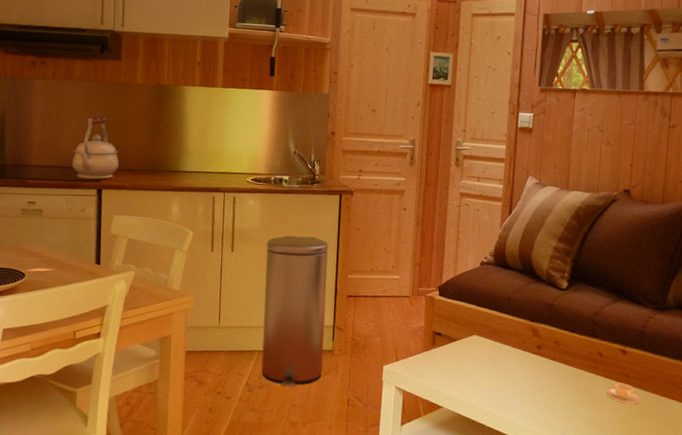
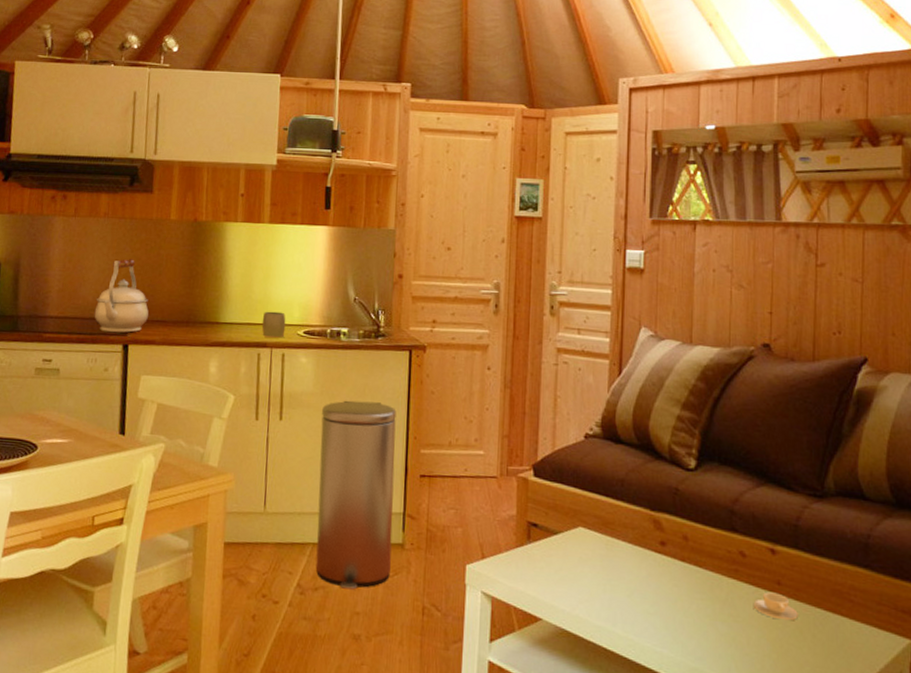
mug: none [216,161,237,185] -> present [261,311,286,339]

